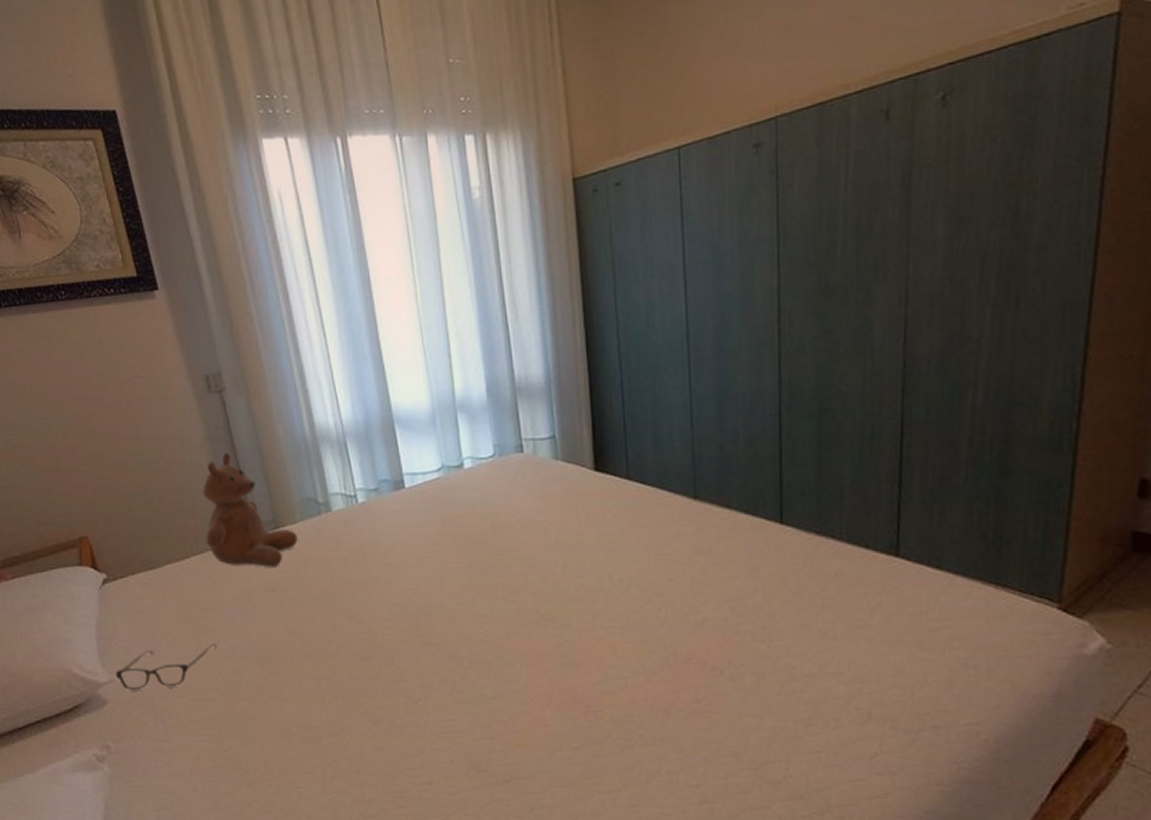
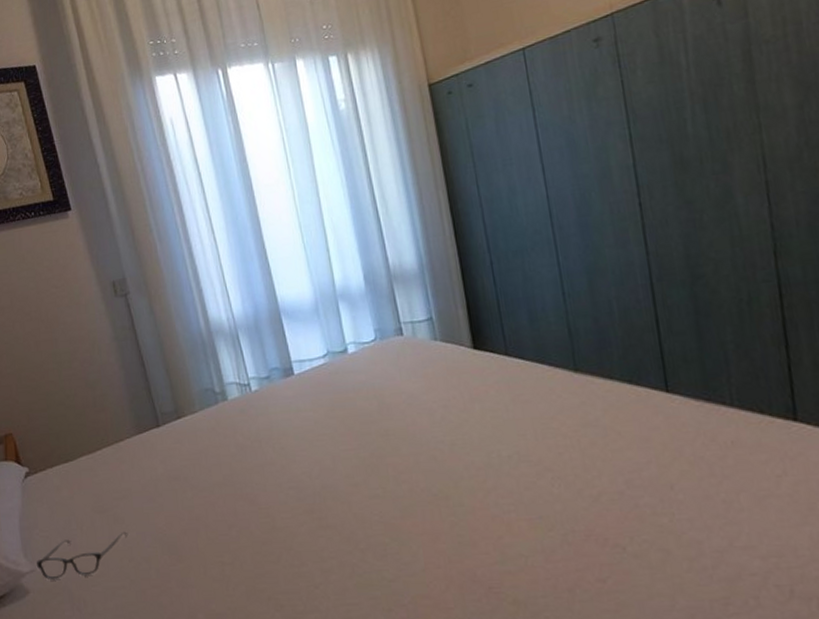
teddy bear: present [203,452,298,567] -> none [112,349,198,456]

